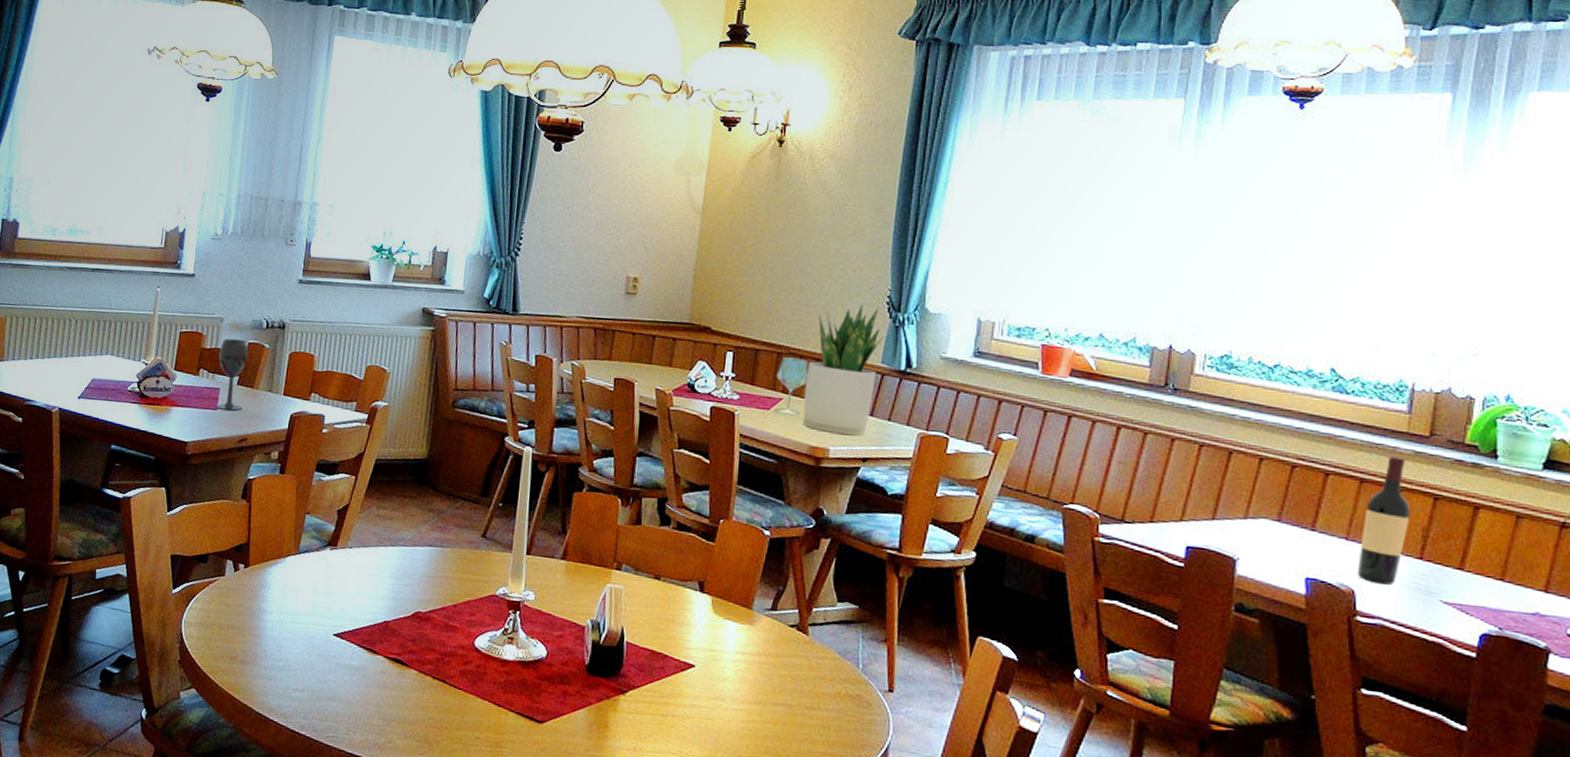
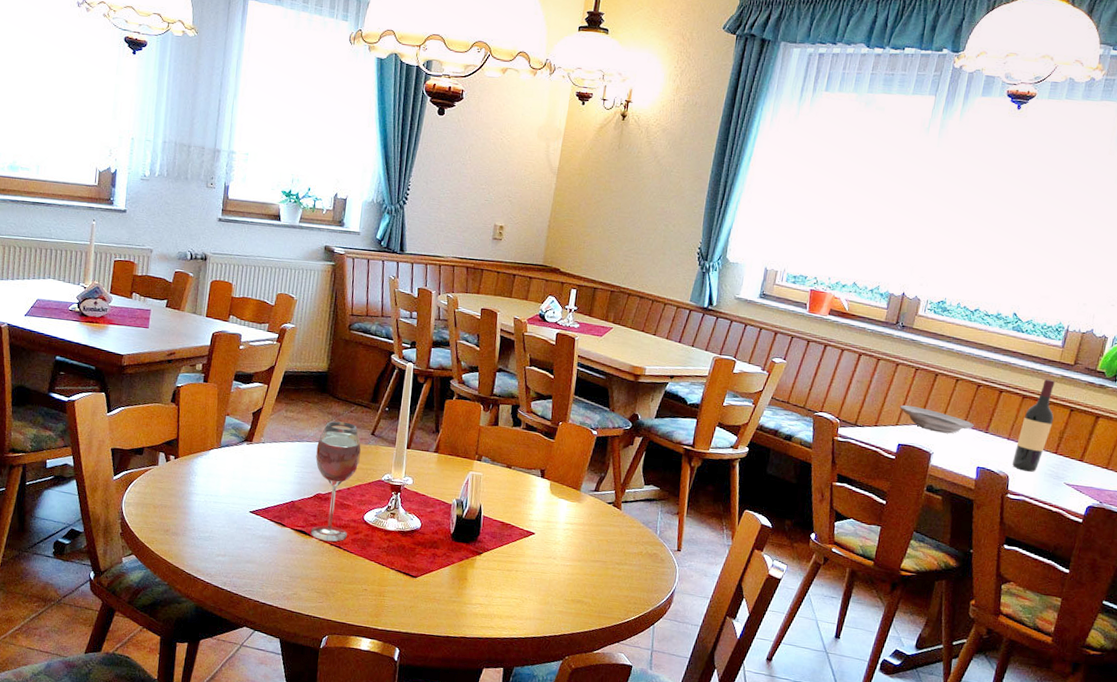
wine glass: present [215,338,249,411] -> none [147,267,175,329]
wineglass: none [407,520,470,674] -> present [310,421,361,542]
wine glass: present [775,357,809,417] -> none [606,295,635,342]
planter: present [802,304,884,436] -> none [627,253,693,358]
plate: none [1183,493,1293,532] -> present [900,404,974,434]

